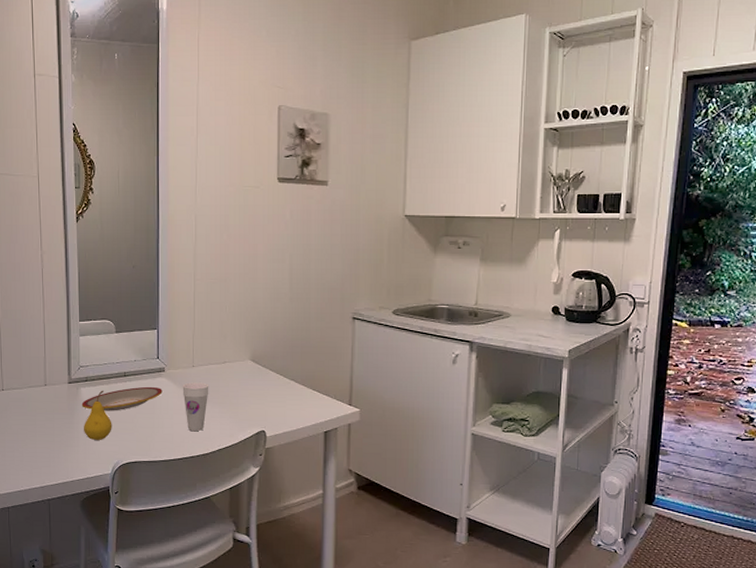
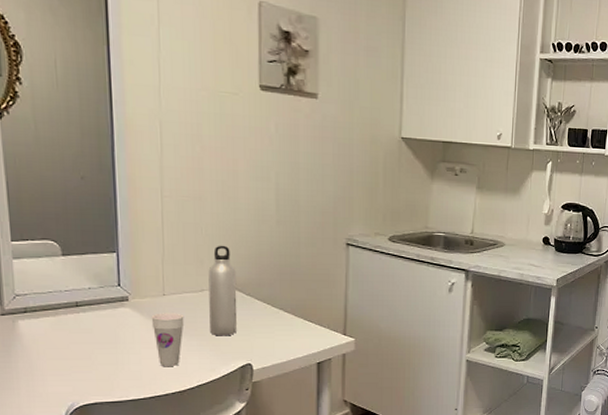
plate: present [81,386,163,411] -> none [20,318,127,347]
fruit: present [83,390,112,440] -> none [24,323,64,380]
water bottle: none [230,321,254,405] -> present [208,245,237,336]

